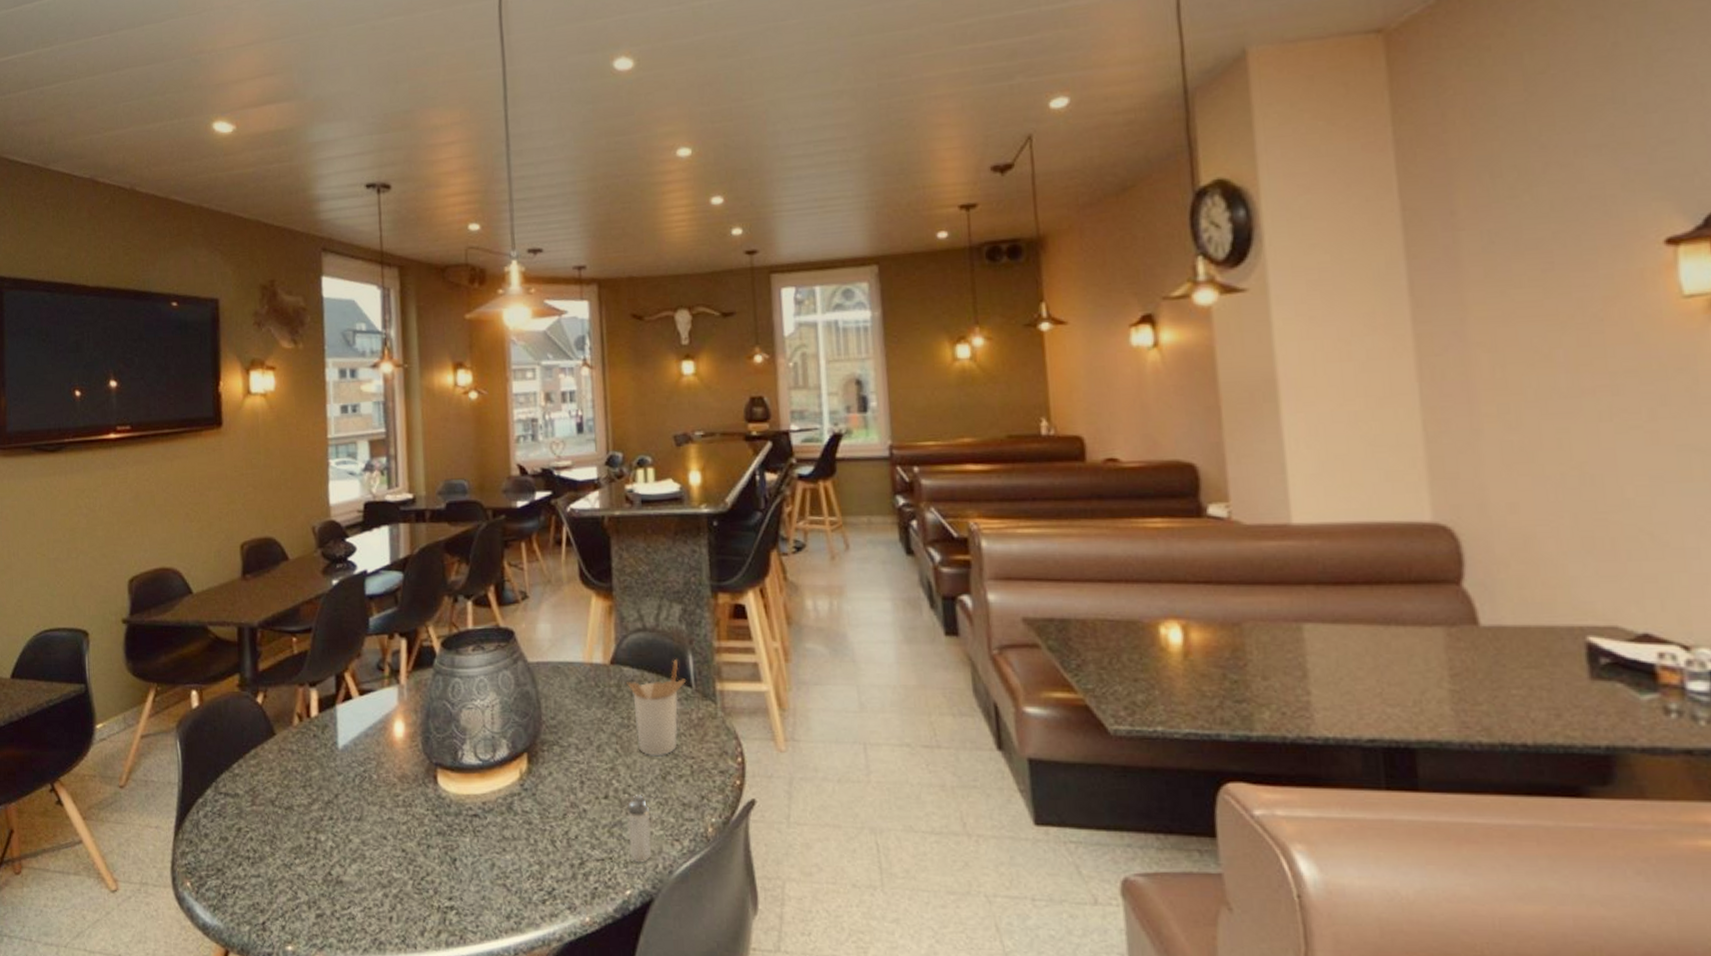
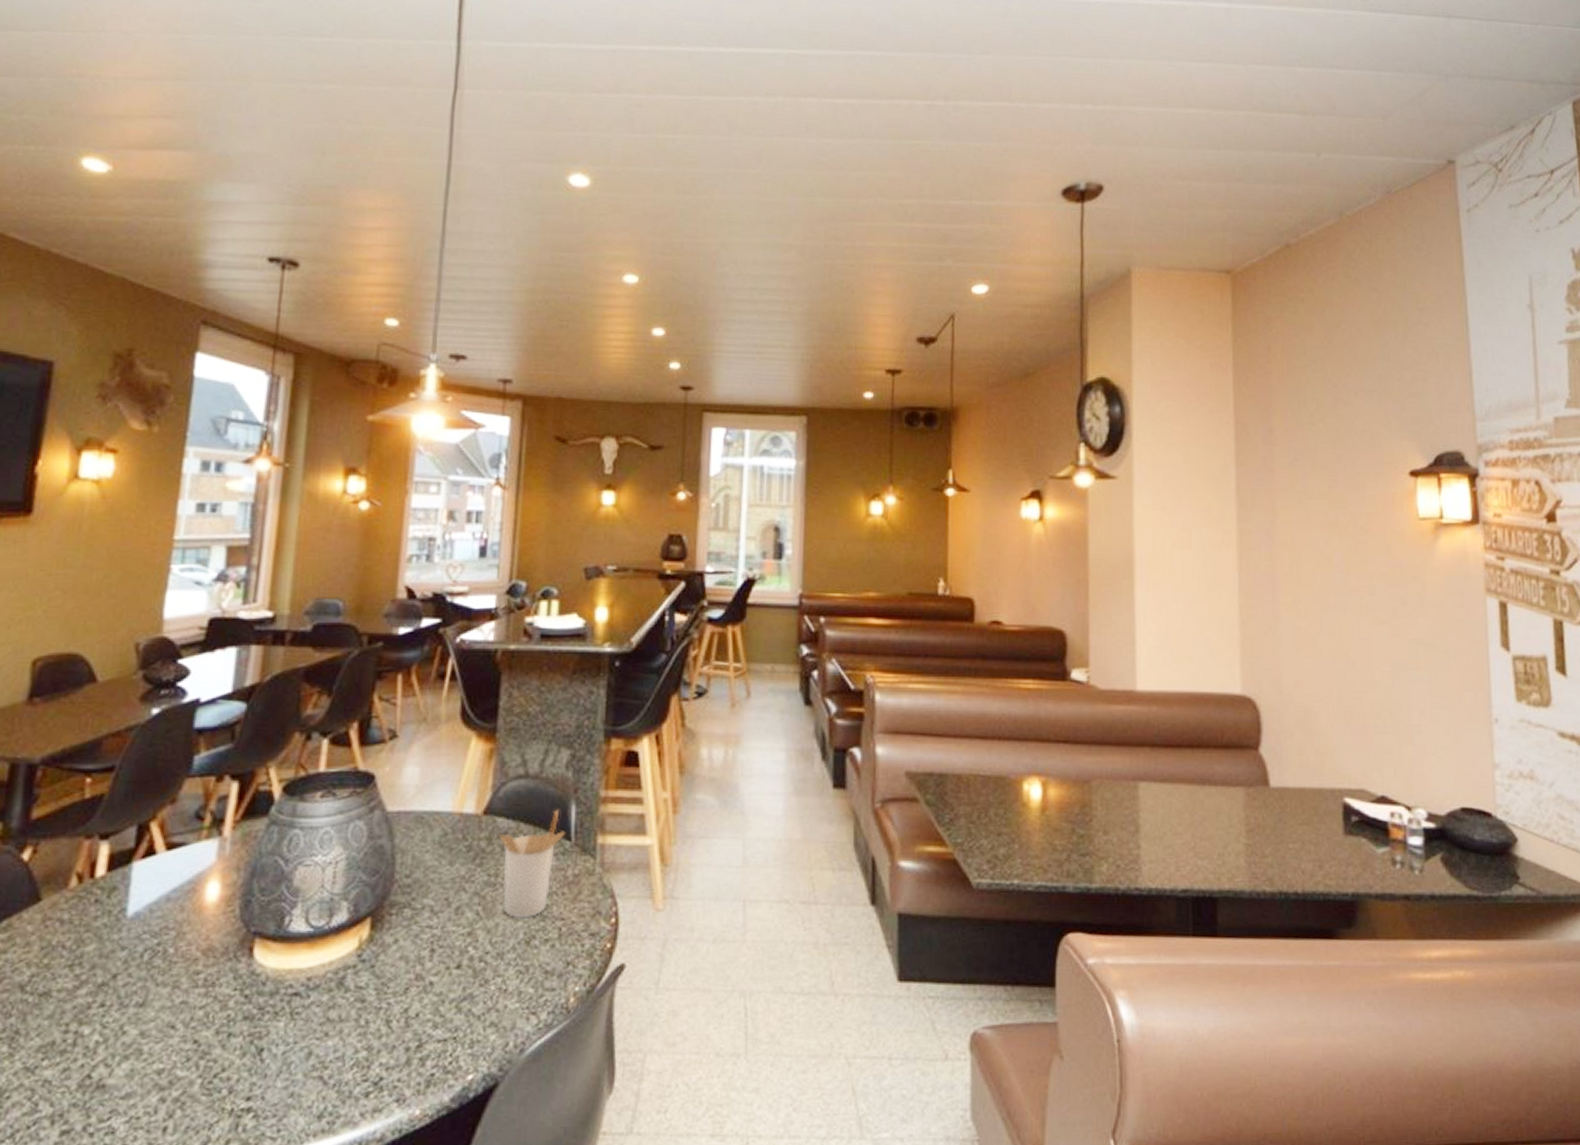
shaker: present [626,795,651,863] -> none [478,963,508,1042]

